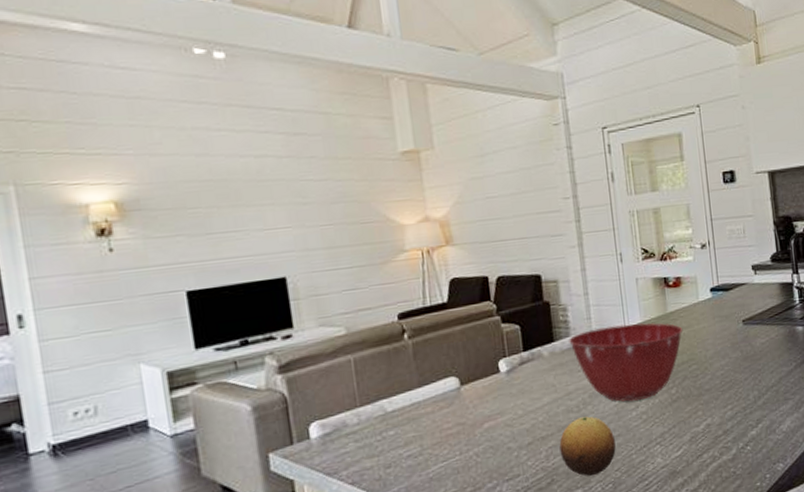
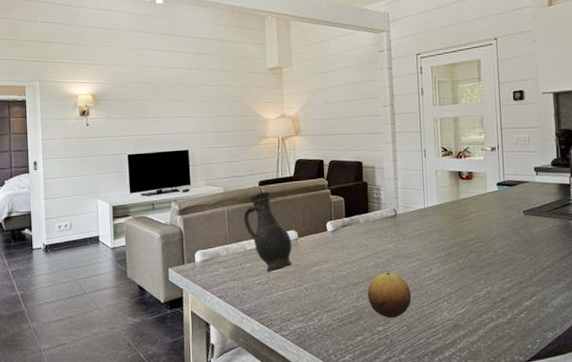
jug: none [378,326,455,439] -> present [243,191,292,272]
mixing bowl: present [569,323,683,402] -> none [380,205,472,265]

